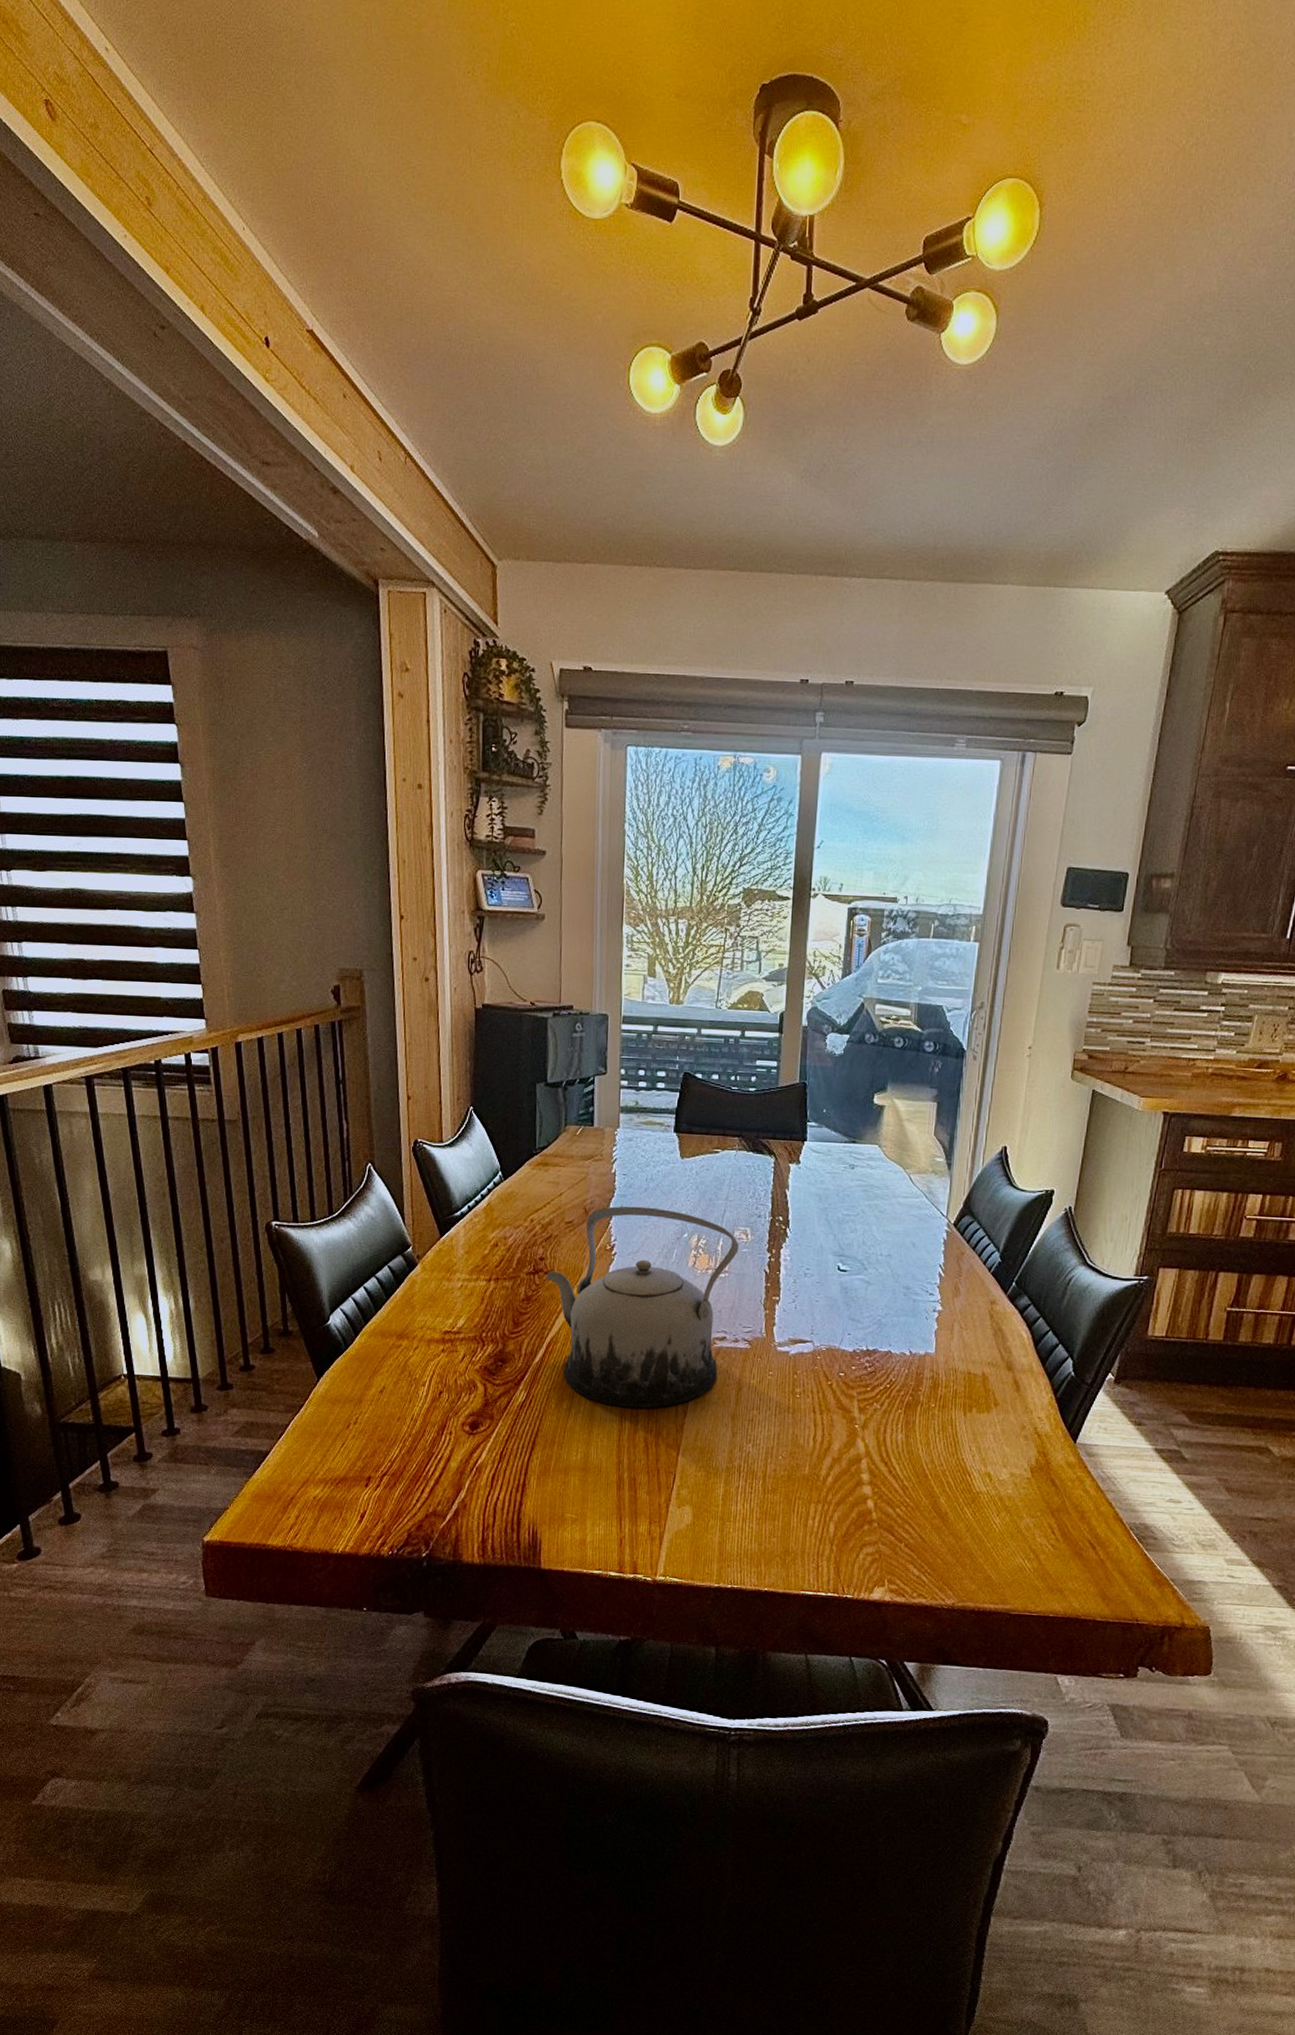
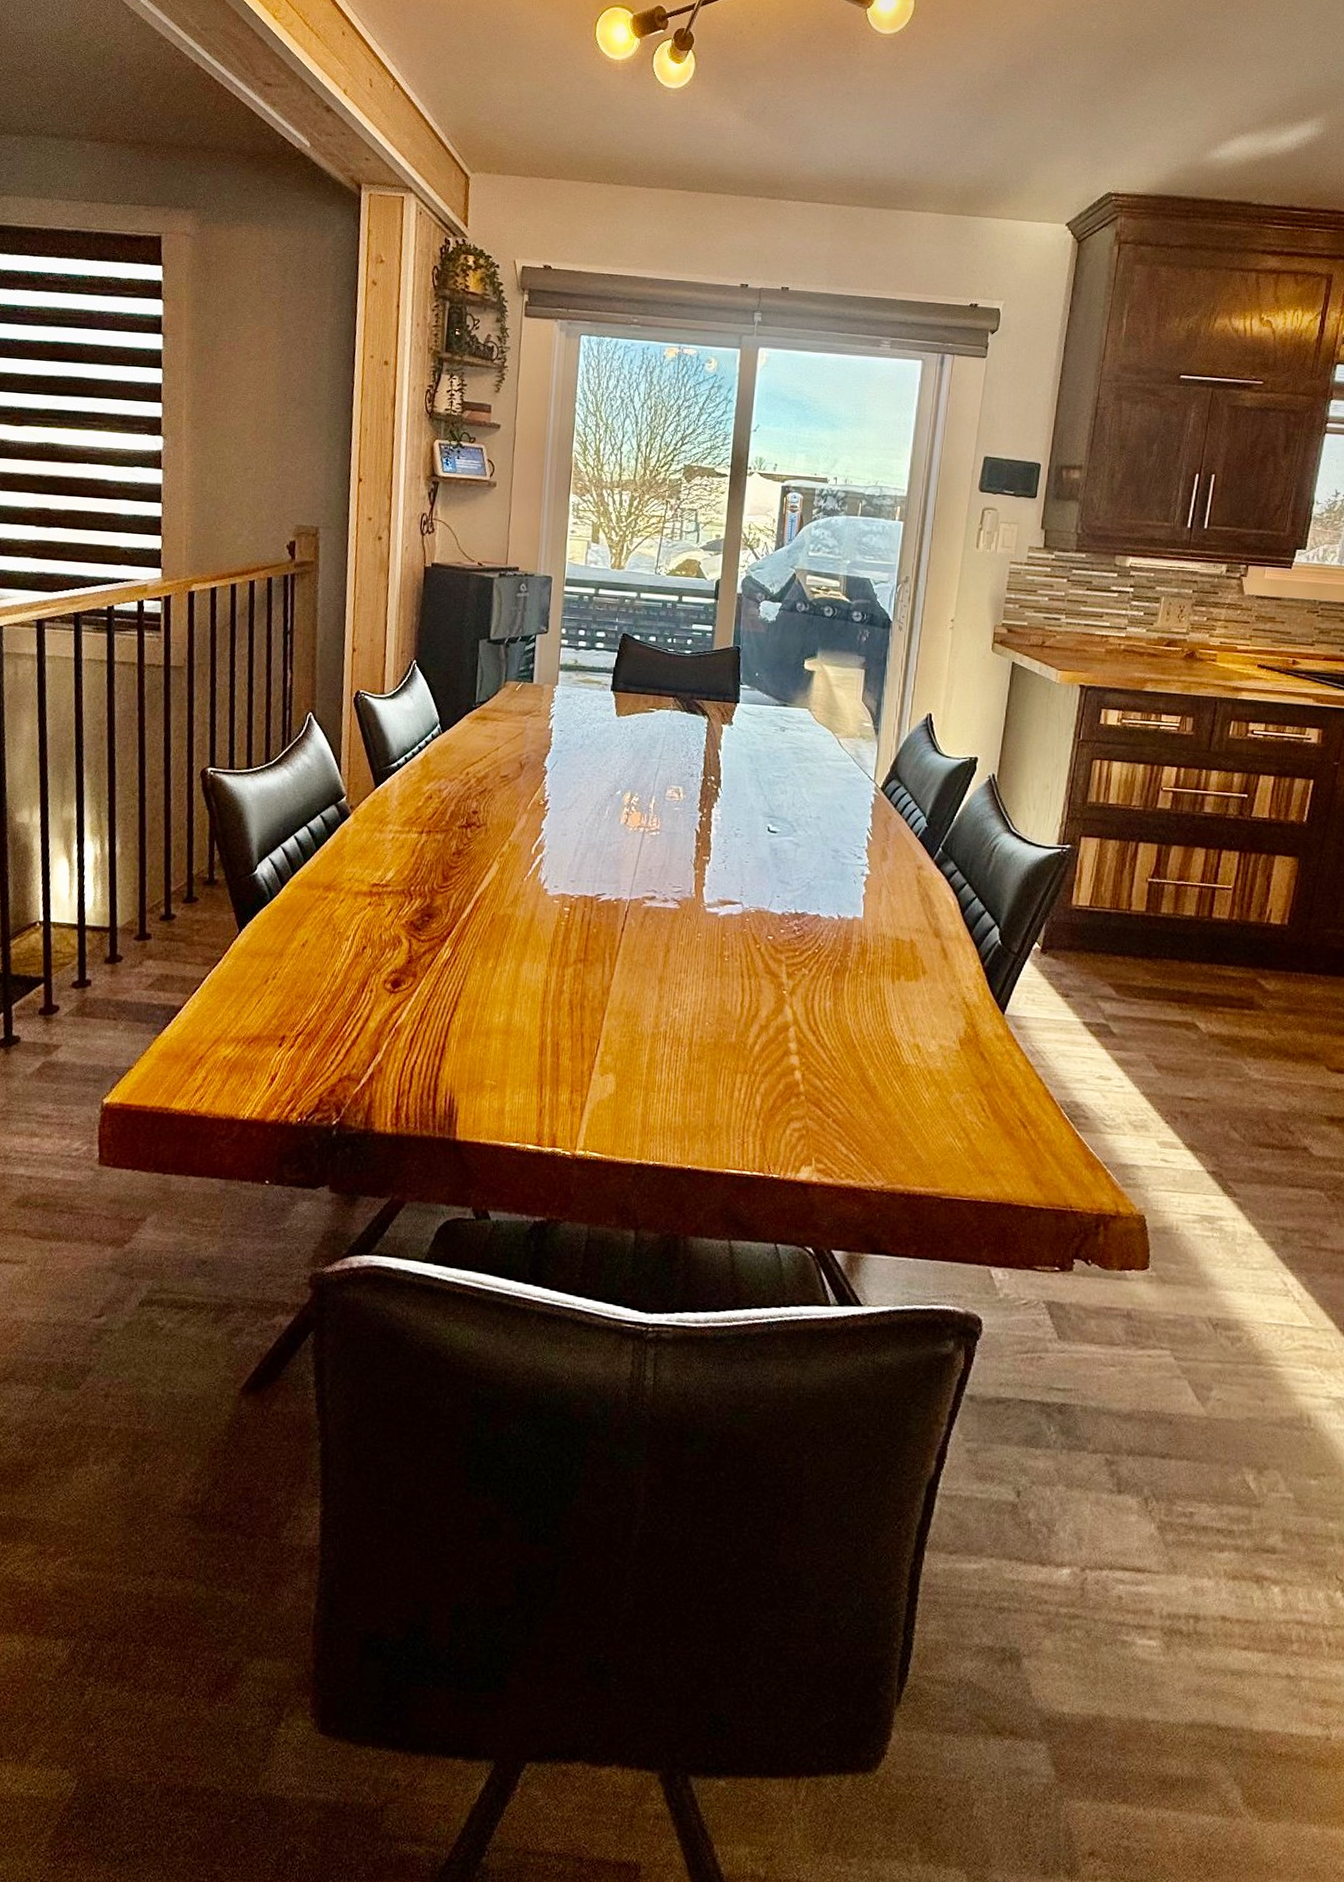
teapot: present [546,1206,739,1408] -> none [478,761,671,969]

